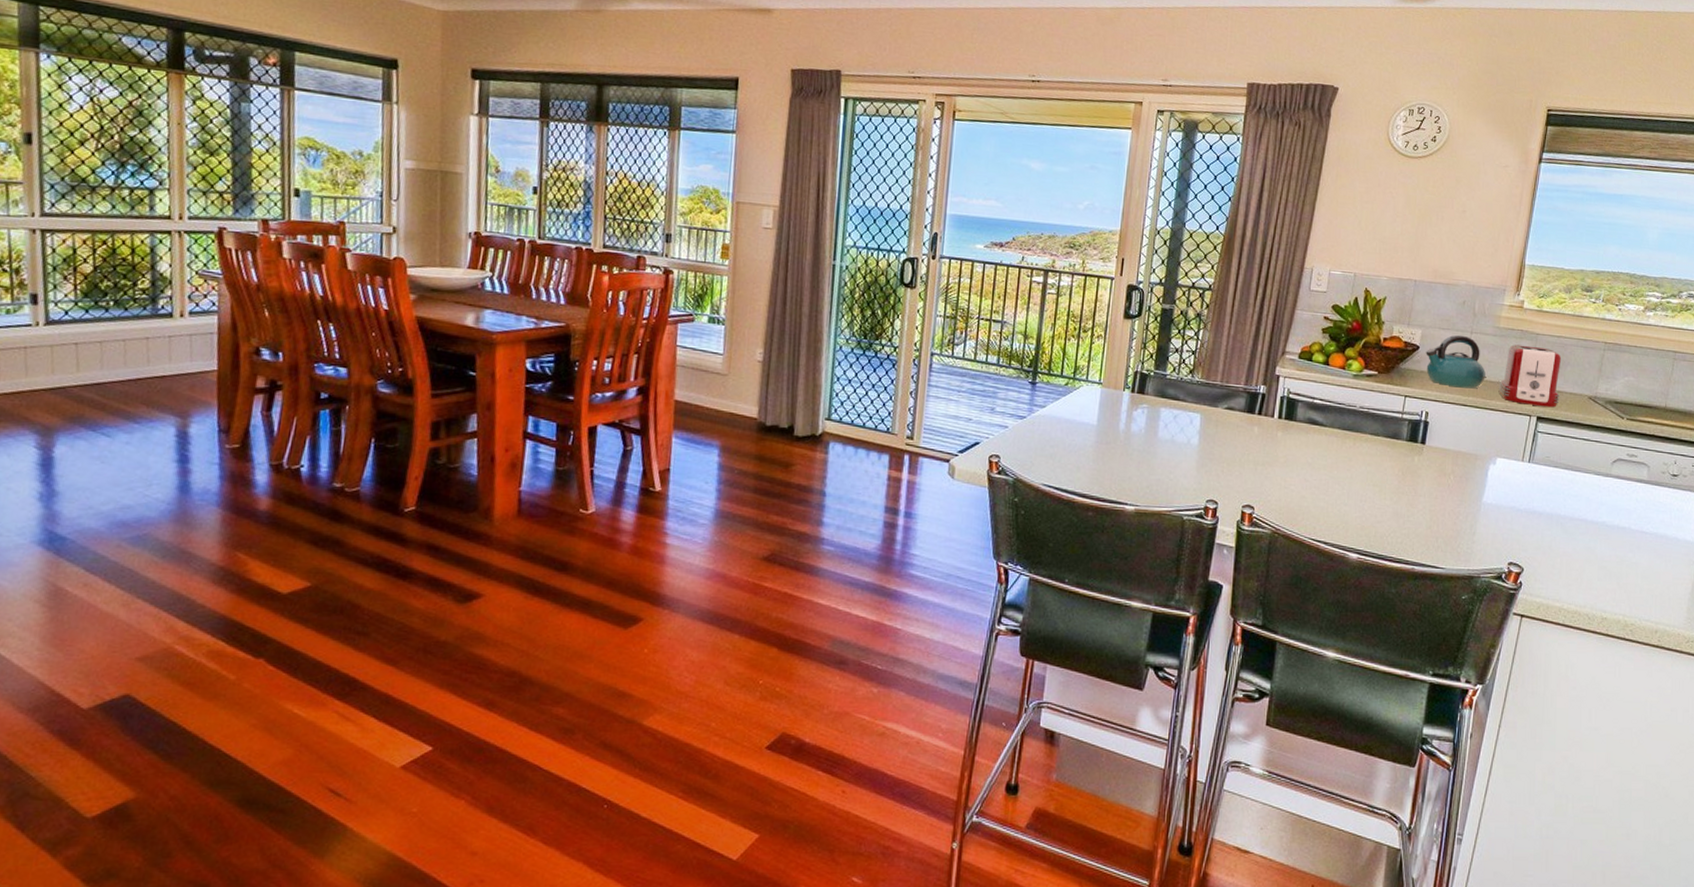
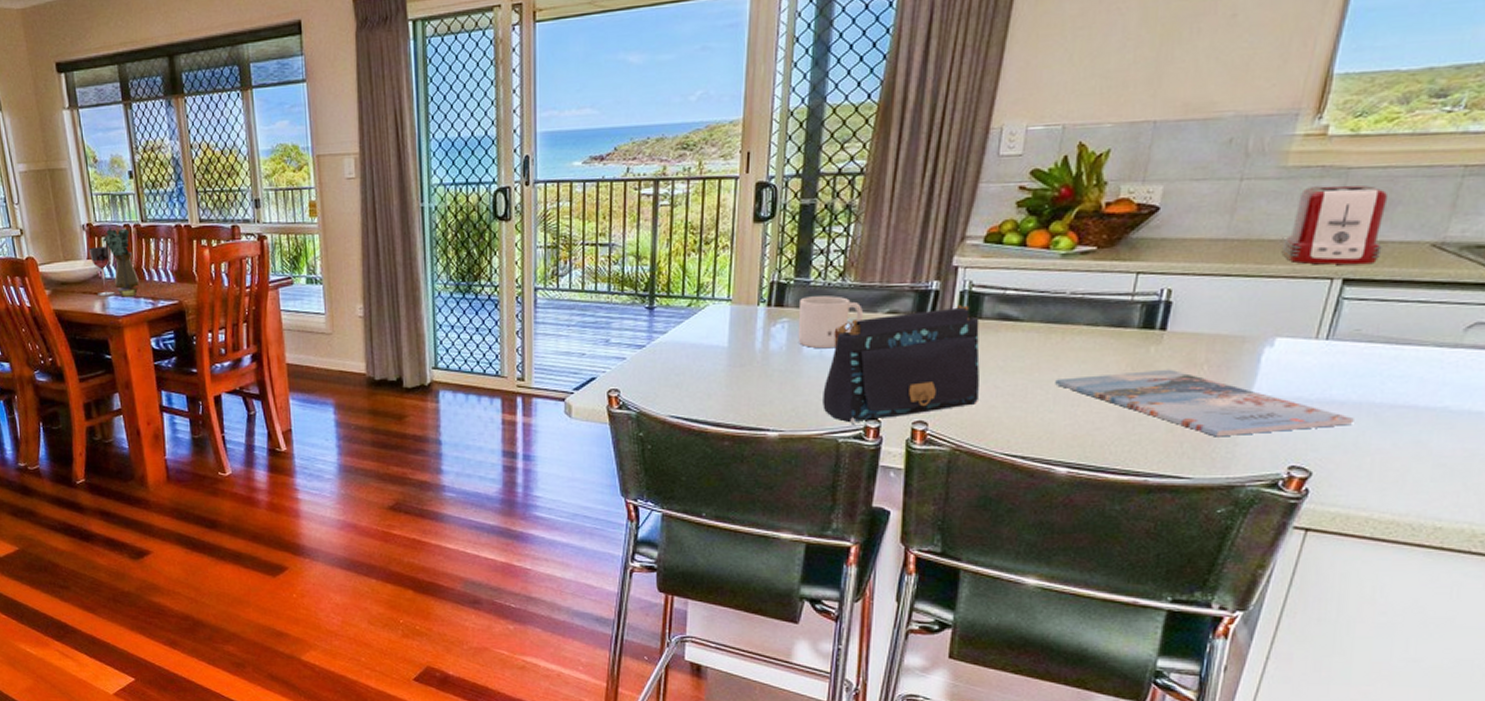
wineglass: none [471,256,497,309] -> present [89,246,115,296]
vase: none [490,236,524,314] -> present [103,225,139,297]
mug: none [1154,387,1208,435] -> present [798,296,864,349]
handbag: none [1172,408,1295,503] -> present [823,305,980,423]
magazine: none [1349,476,1548,535] -> present [1055,369,1354,437]
kettle: present [1426,334,1486,389] -> none [1169,184,1262,254]

